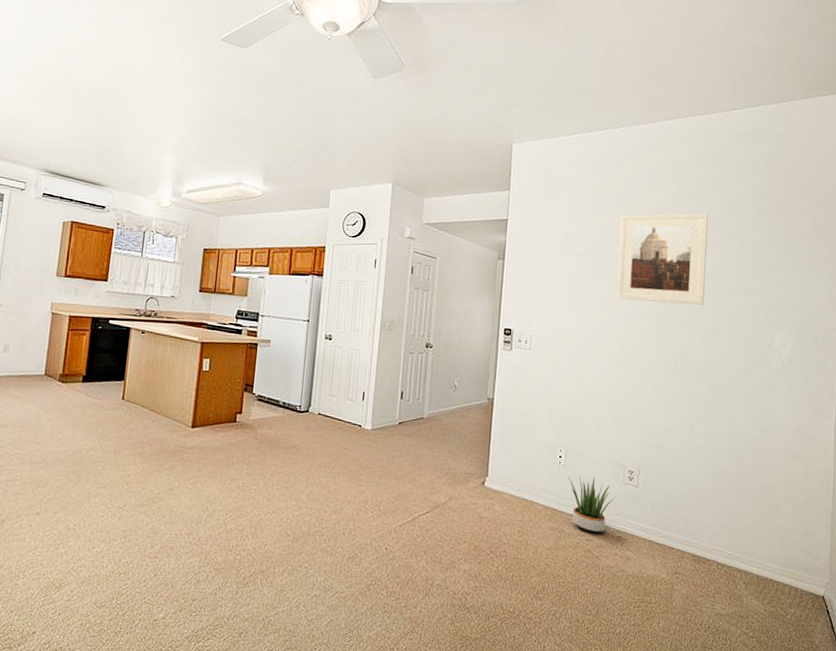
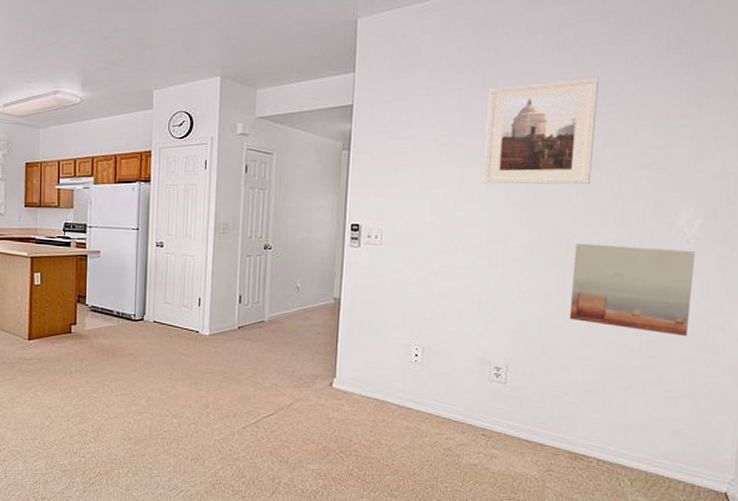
potted plant: present [568,476,615,533] -> none [425,374,478,431]
wall art: none [690,358,788,448] -> present [569,243,695,337]

